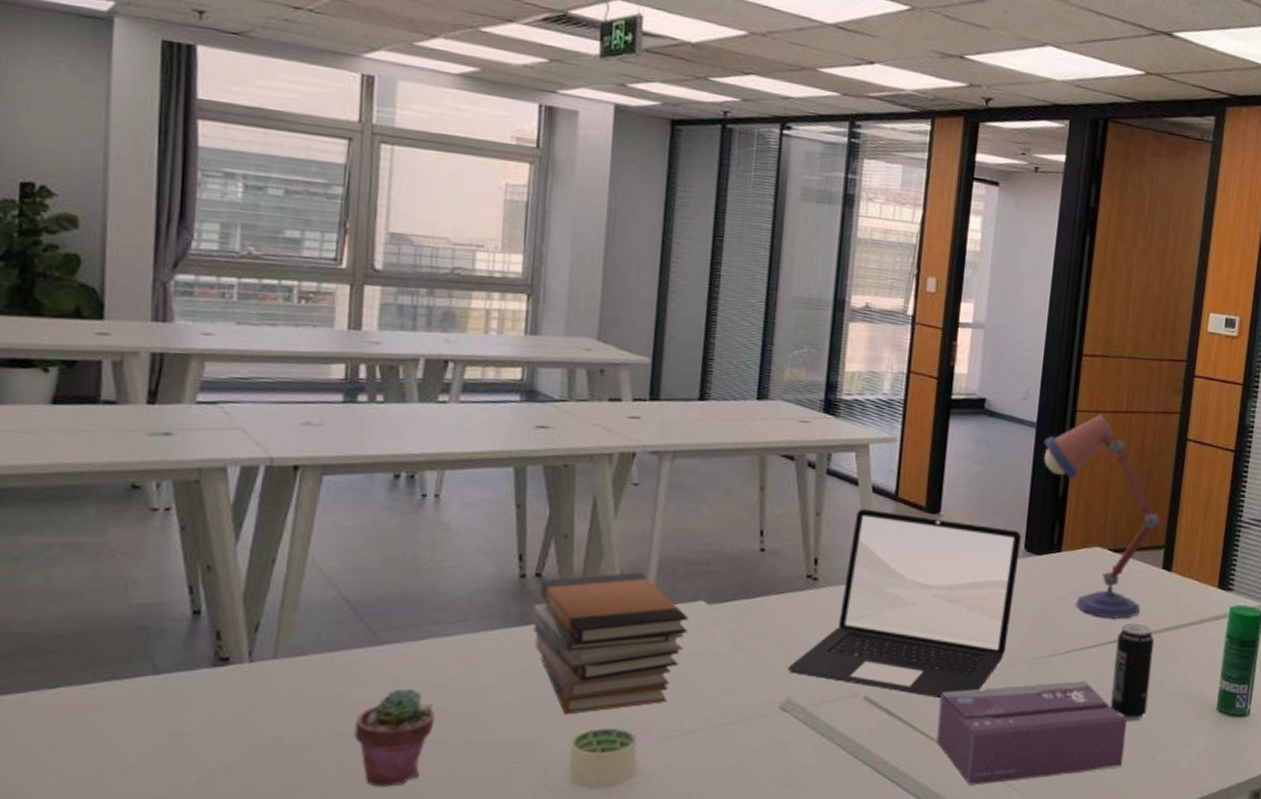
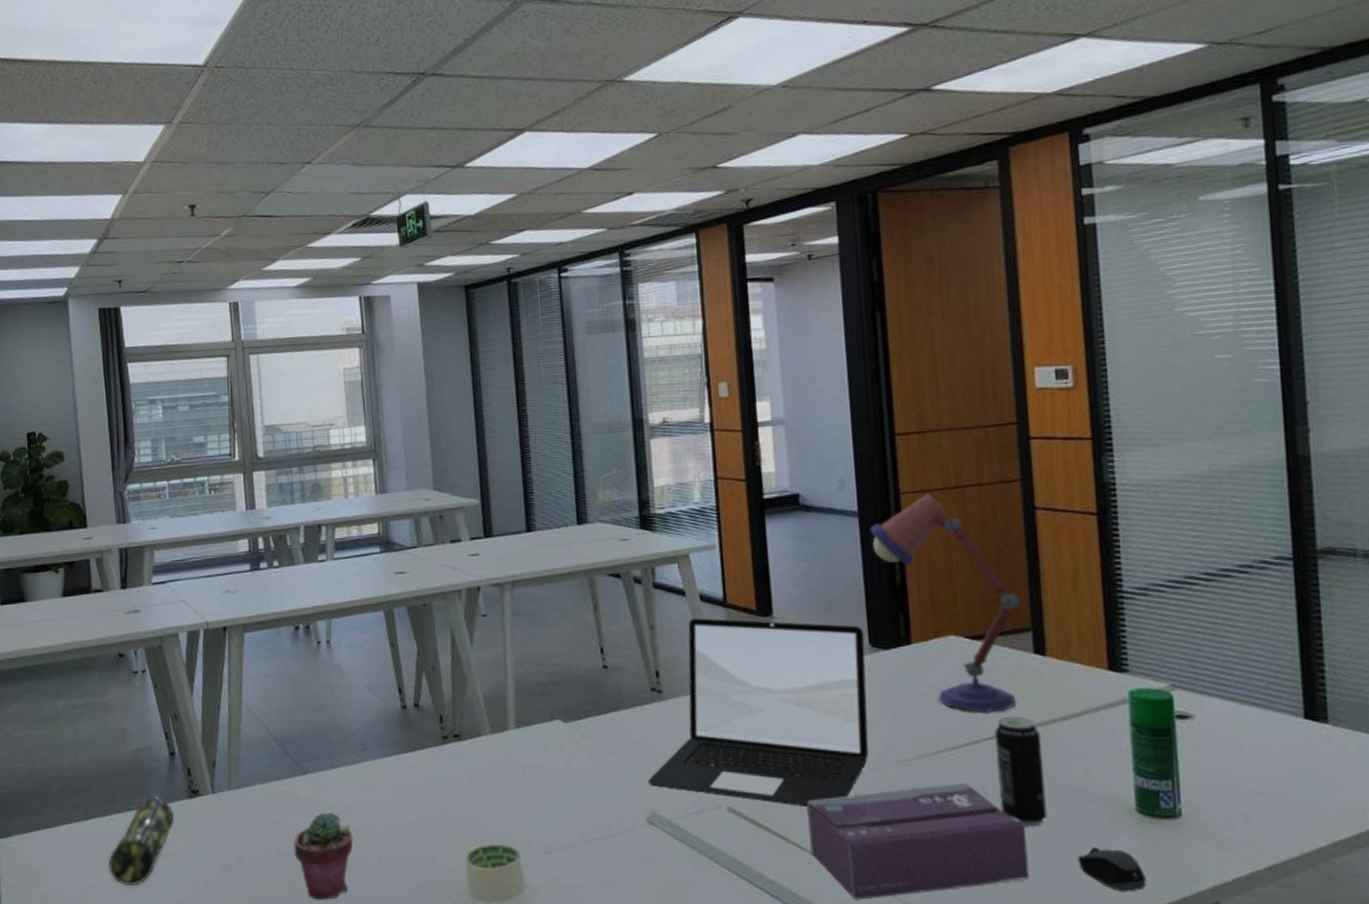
pencil case: none [78,662,189,771] -> present [108,796,175,887]
book stack: present [532,572,689,715] -> none [416,696,550,832]
computer mouse: none [1163,740,1214,779] -> present [1078,847,1146,892]

